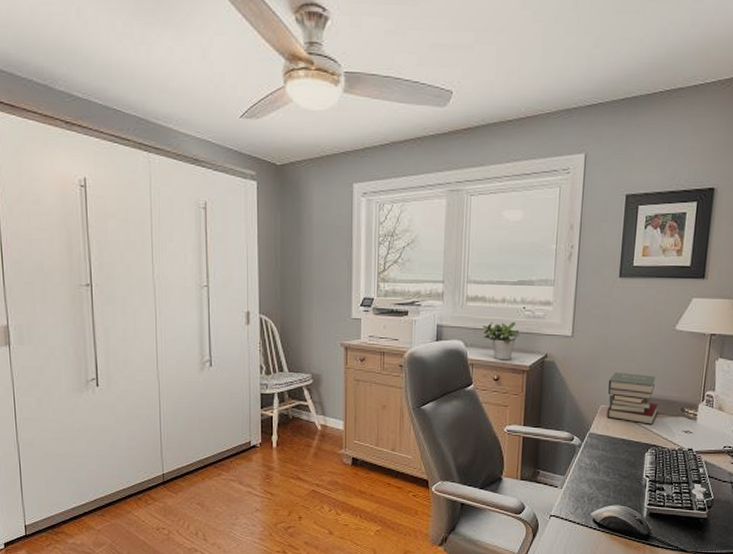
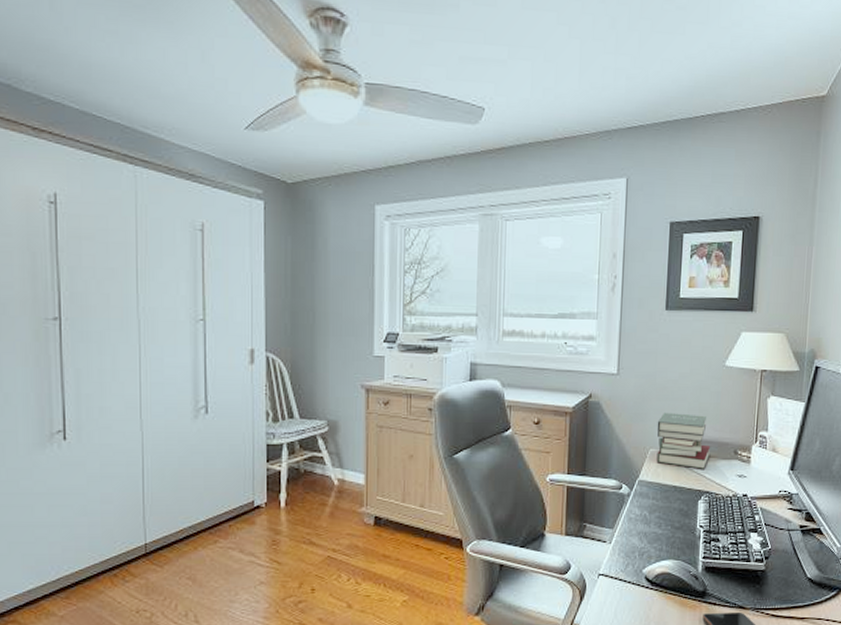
potted plant: present [482,321,520,361] -> none [520,358,561,402]

